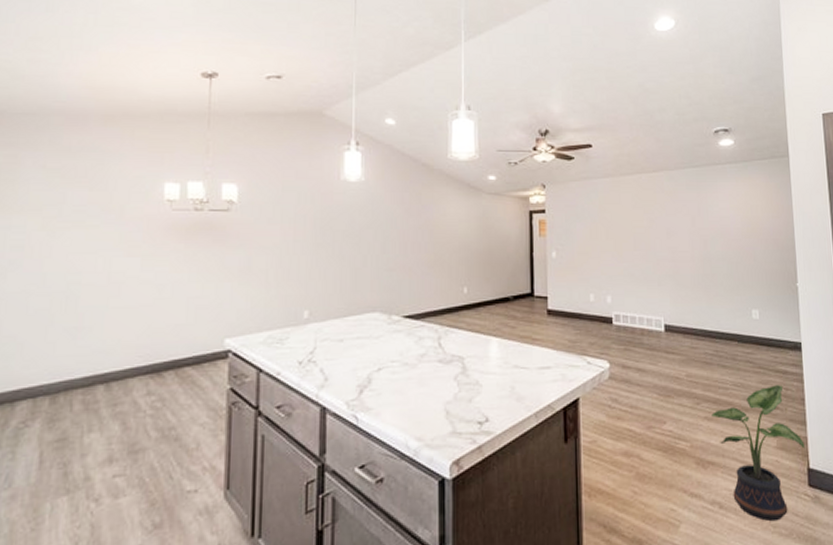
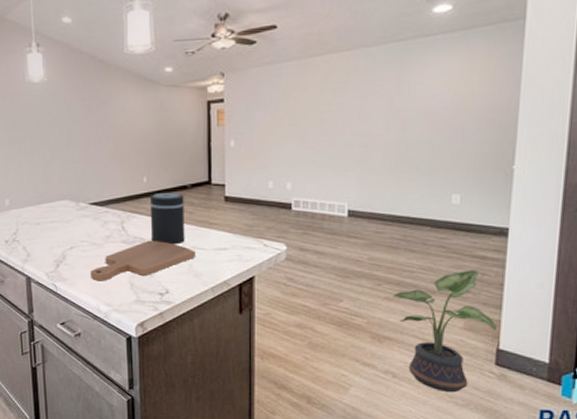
cutting board: none [400,358,518,410] -> present [90,240,195,281]
cylinder: none [469,304,507,364] -> present [149,192,185,245]

